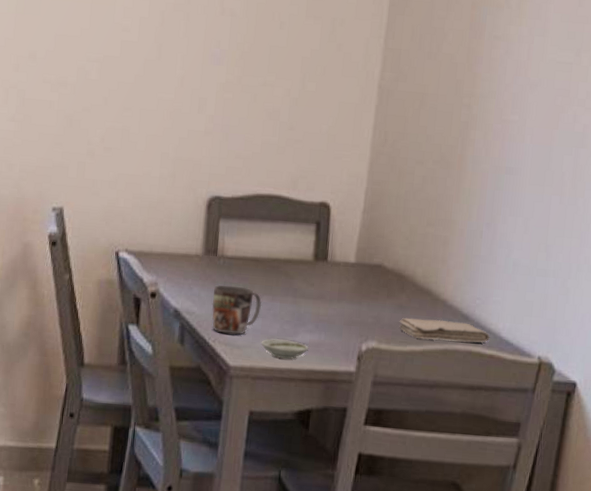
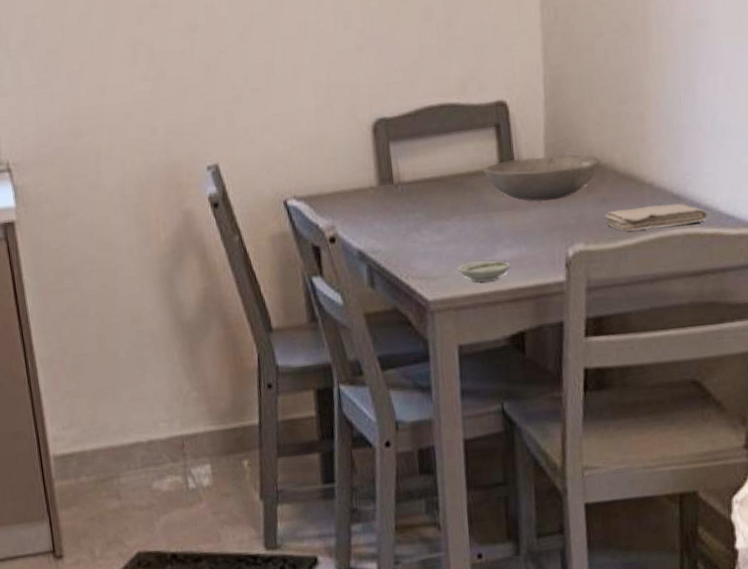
mug: present [212,285,262,335] -> none [395,212,452,267]
bowl: none [299,255,404,298] -> present [483,155,601,202]

